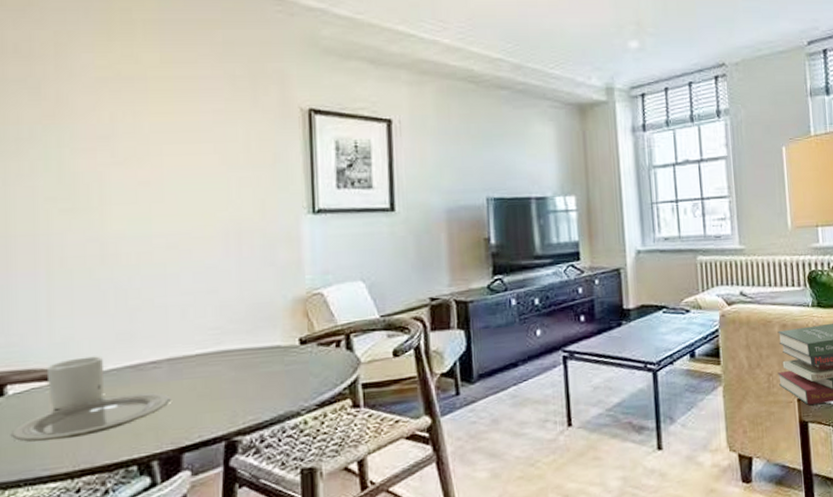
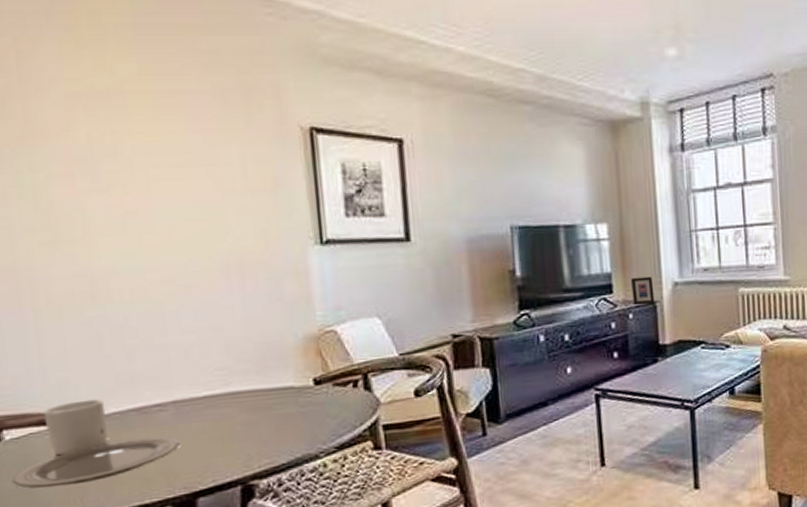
picture frame: none [597,245,619,272] -> present [631,276,655,306]

